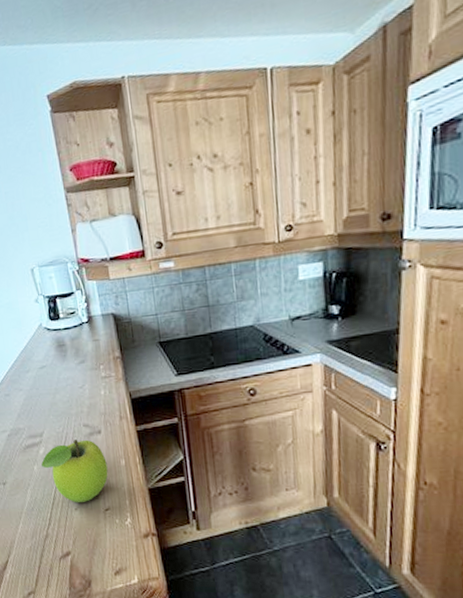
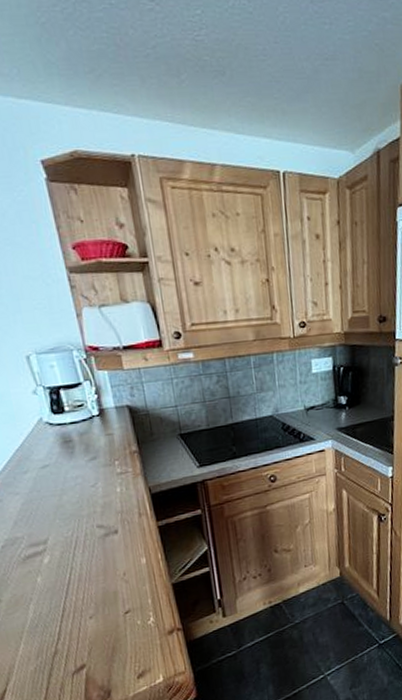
fruit: present [41,439,108,503] -> none [46,541,128,611]

